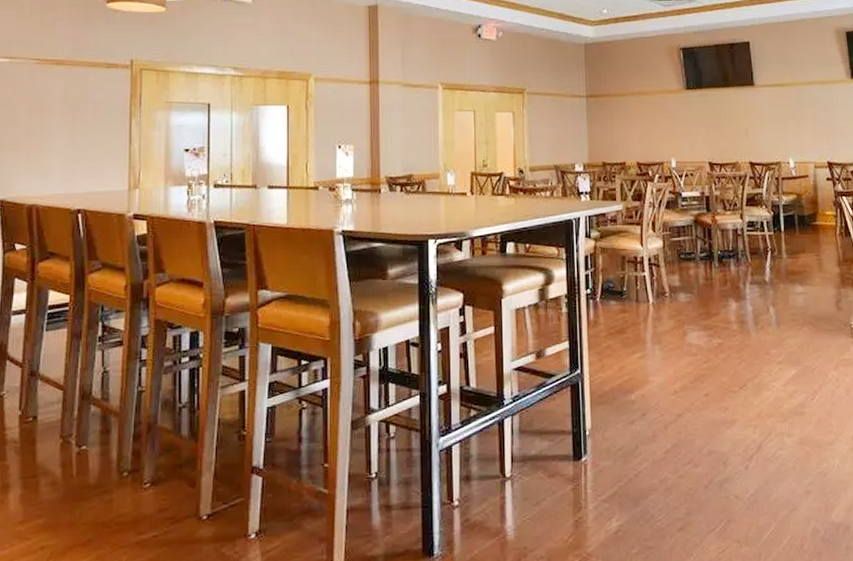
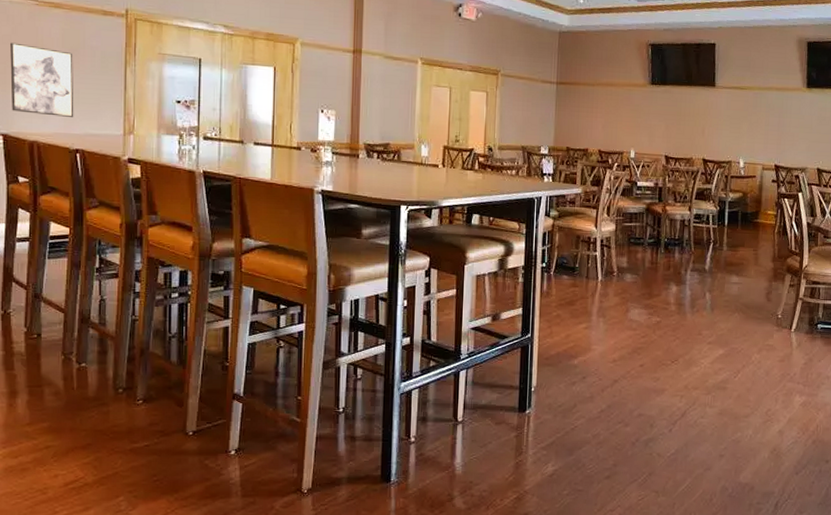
wall art: none [9,104,76,177] -> present [10,42,74,117]

